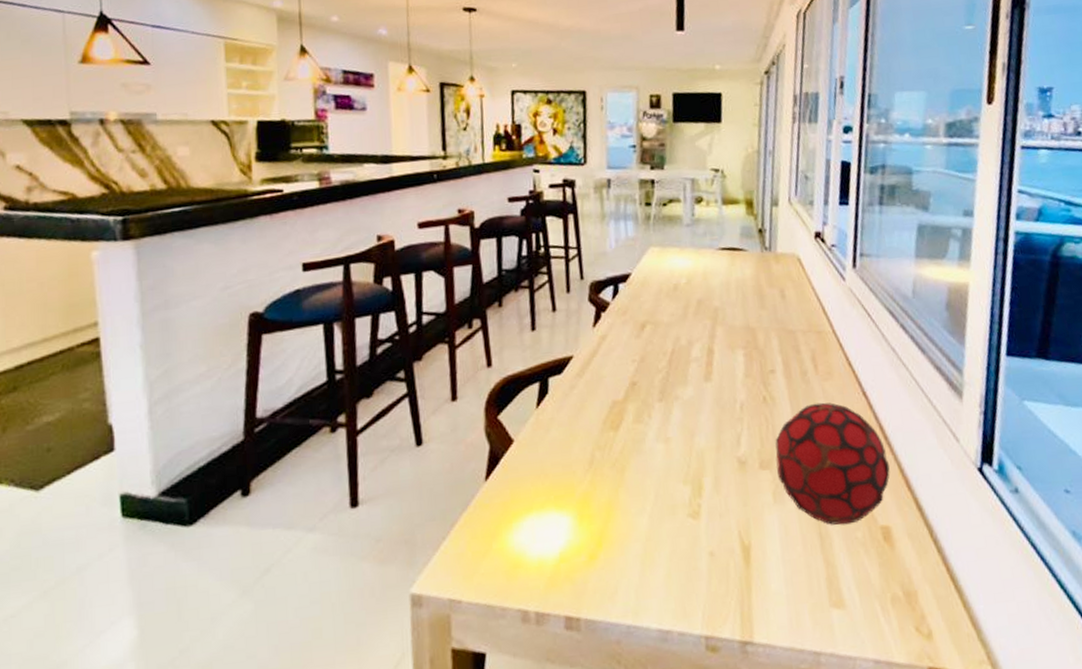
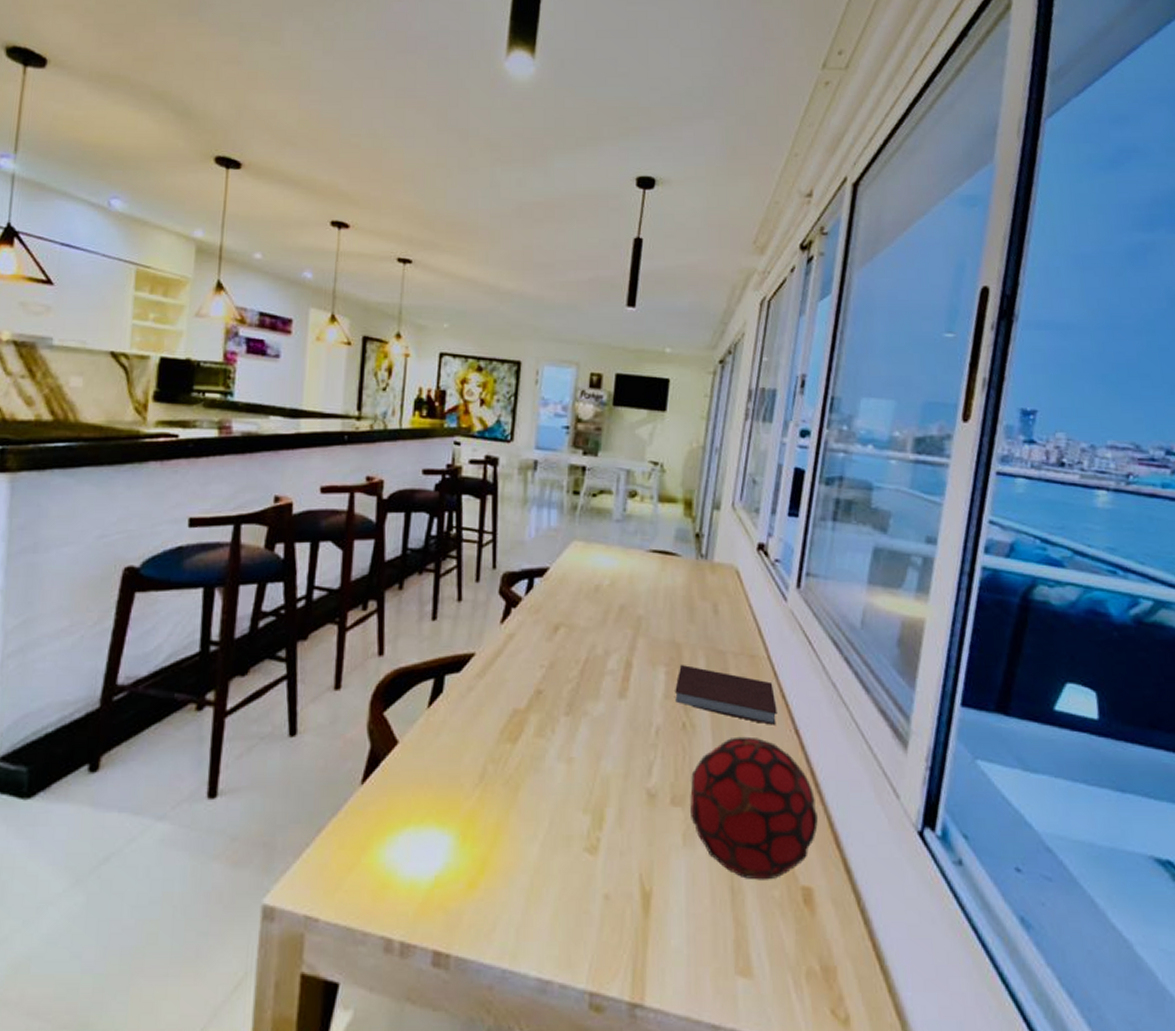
notebook: none [753,346,846,391] -> present [675,665,778,725]

